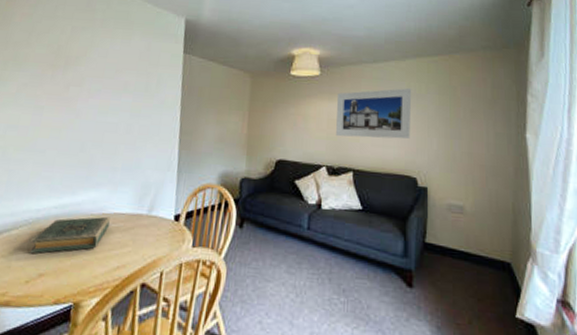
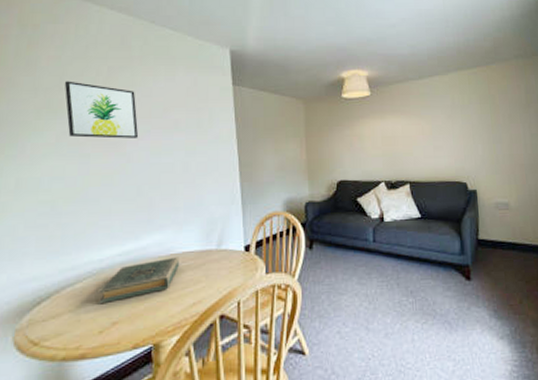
wall art: none [28,36,93,96] -> present [64,81,139,139]
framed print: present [336,88,412,139] -> none [388,101,458,153]

